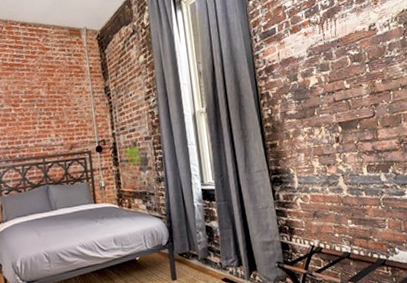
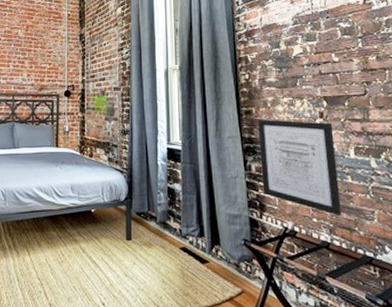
wall art: none [282,146,359,229] -> present [258,119,342,217]

